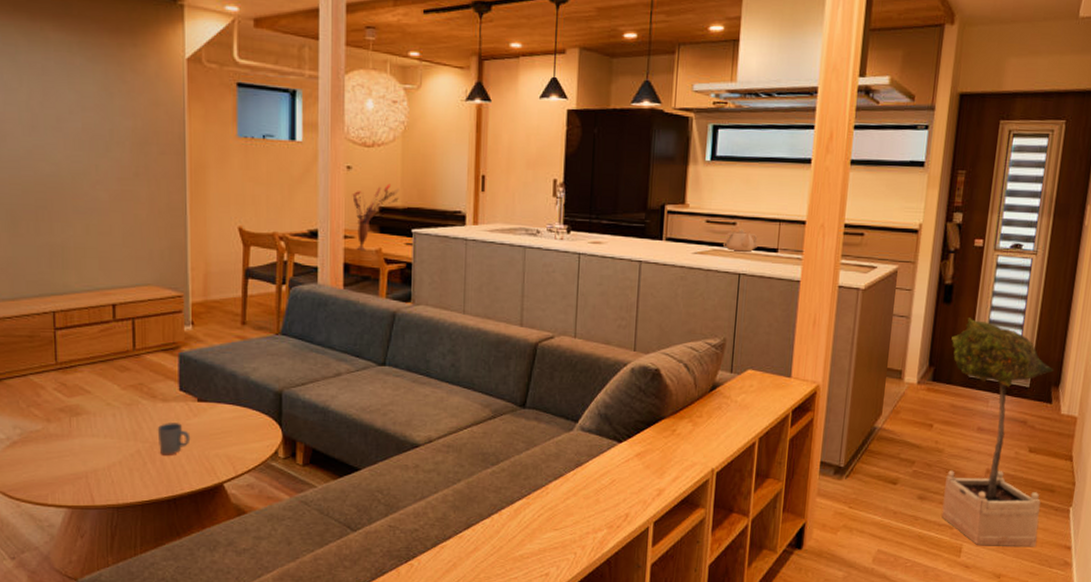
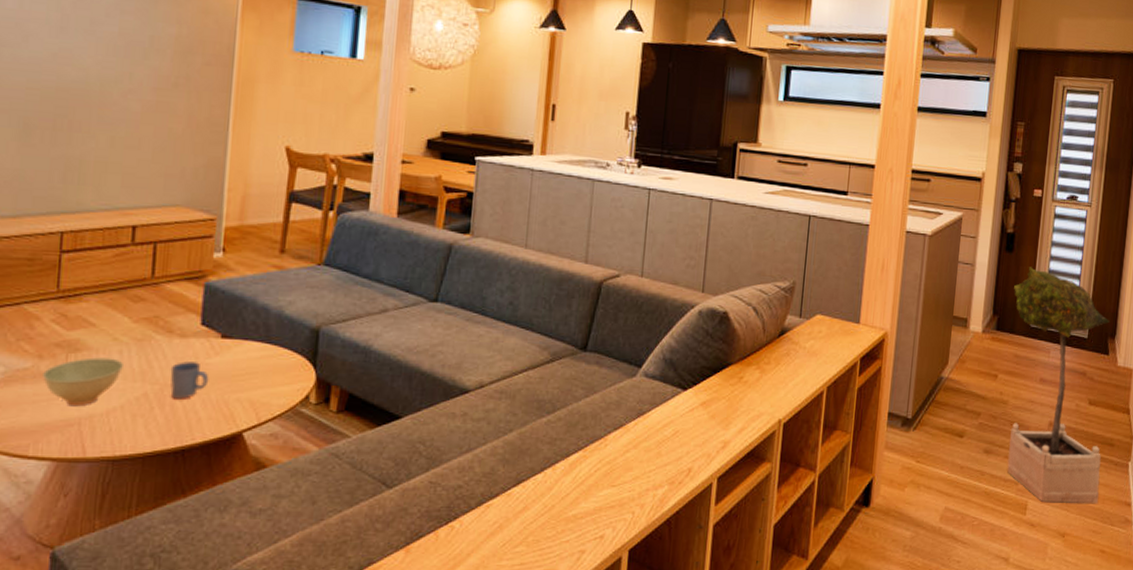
bowl: none [52,420,117,462] -> present [43,357,123,407]
bouquet: present [352,183,399,250] -> none [413,108,464,177]
teapot: present [722,229,759,252] -> none [793,170,829,194]

